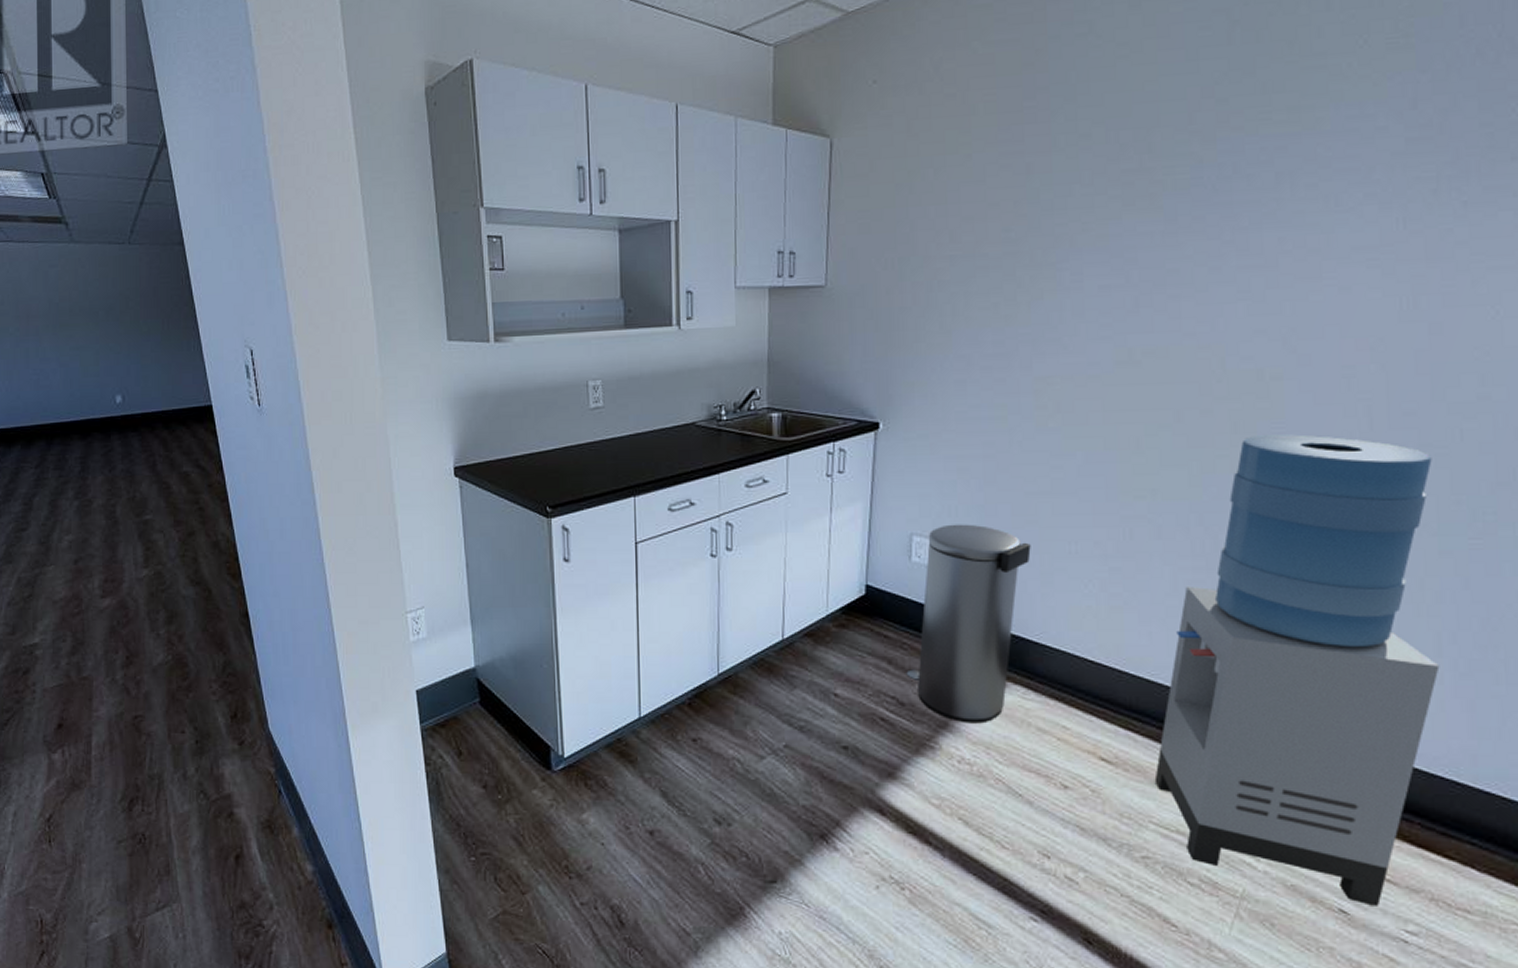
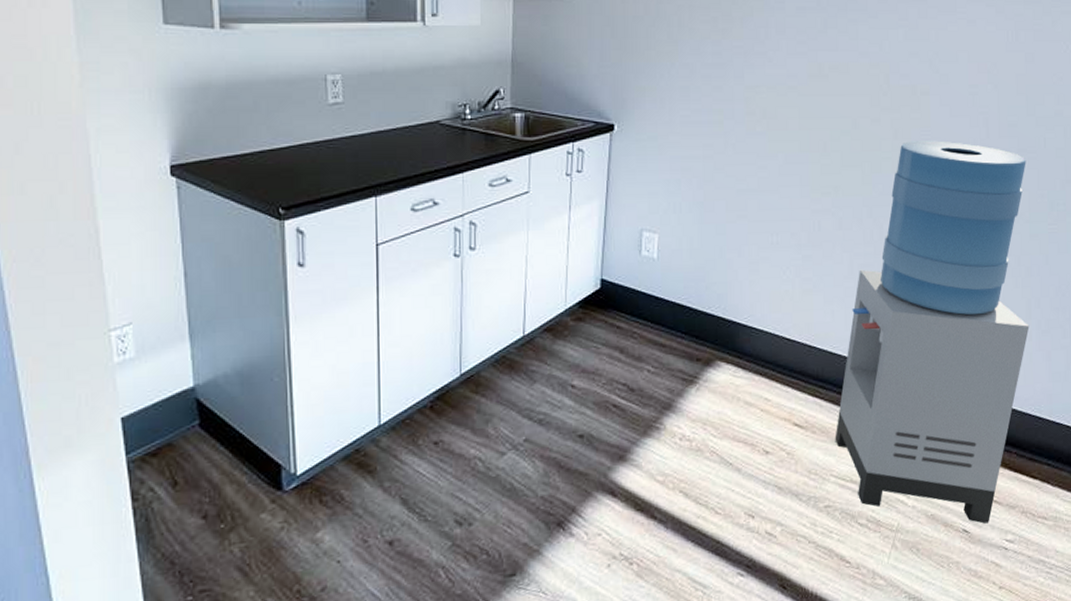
pedal bin: present [906,524,1031,724] -> none [636,219,741,403]

